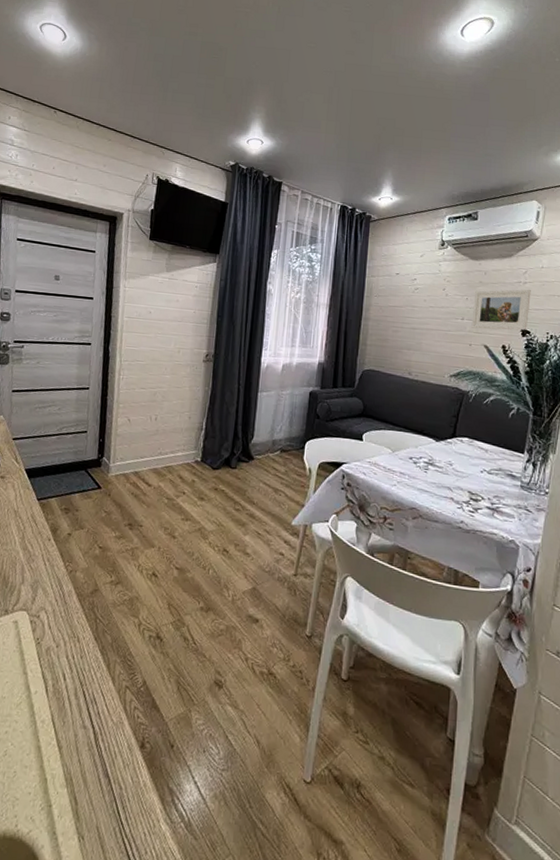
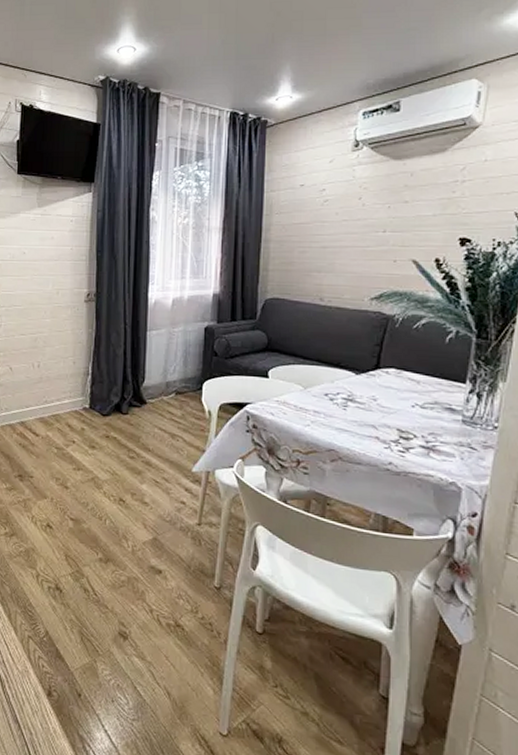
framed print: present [471,289,531,331] -> none [395,188,471,242]

